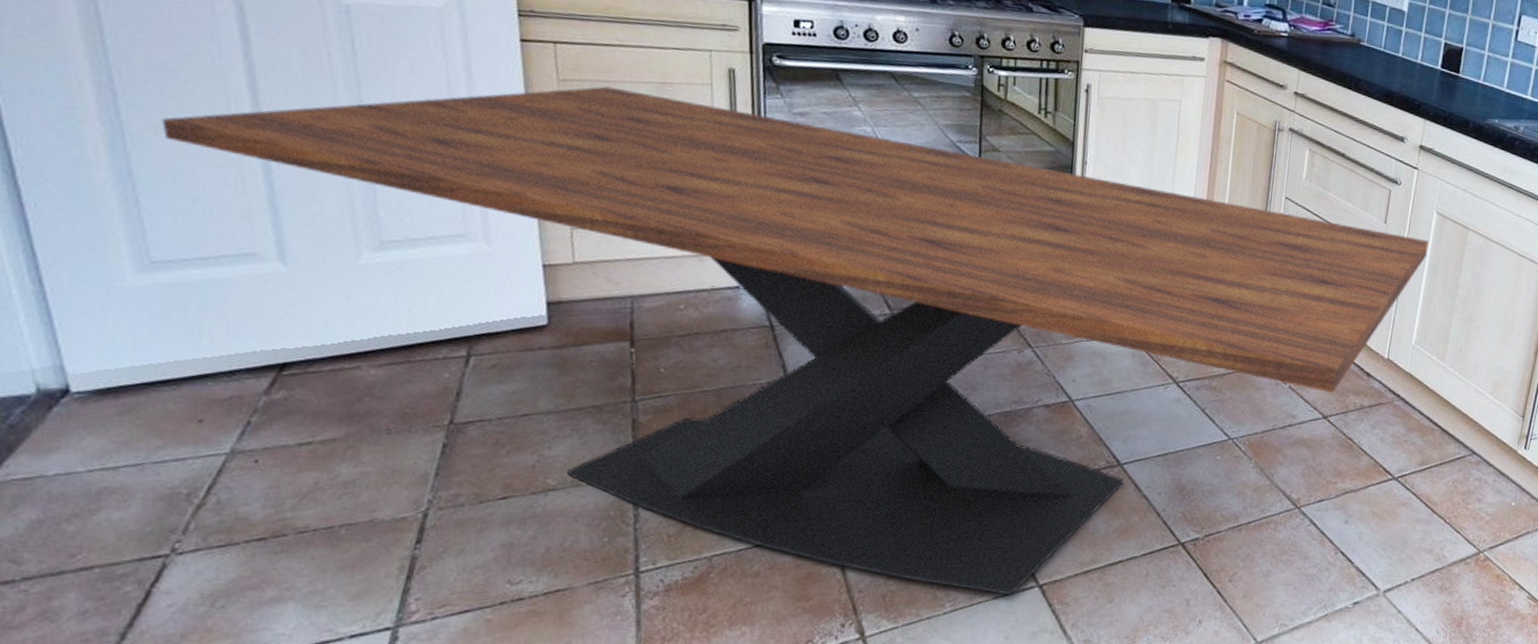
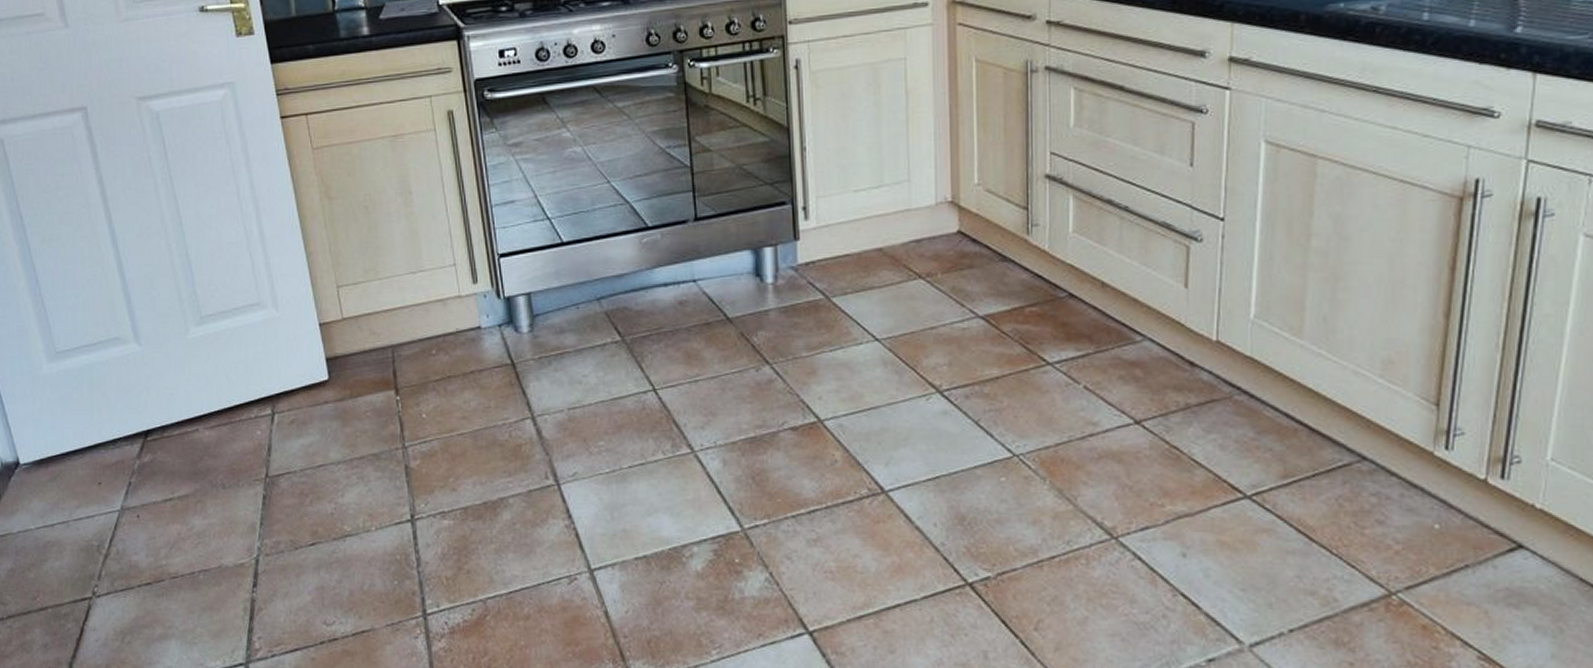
dining table: present [162,86,1429,595] -> none [51,147,1258,643]

